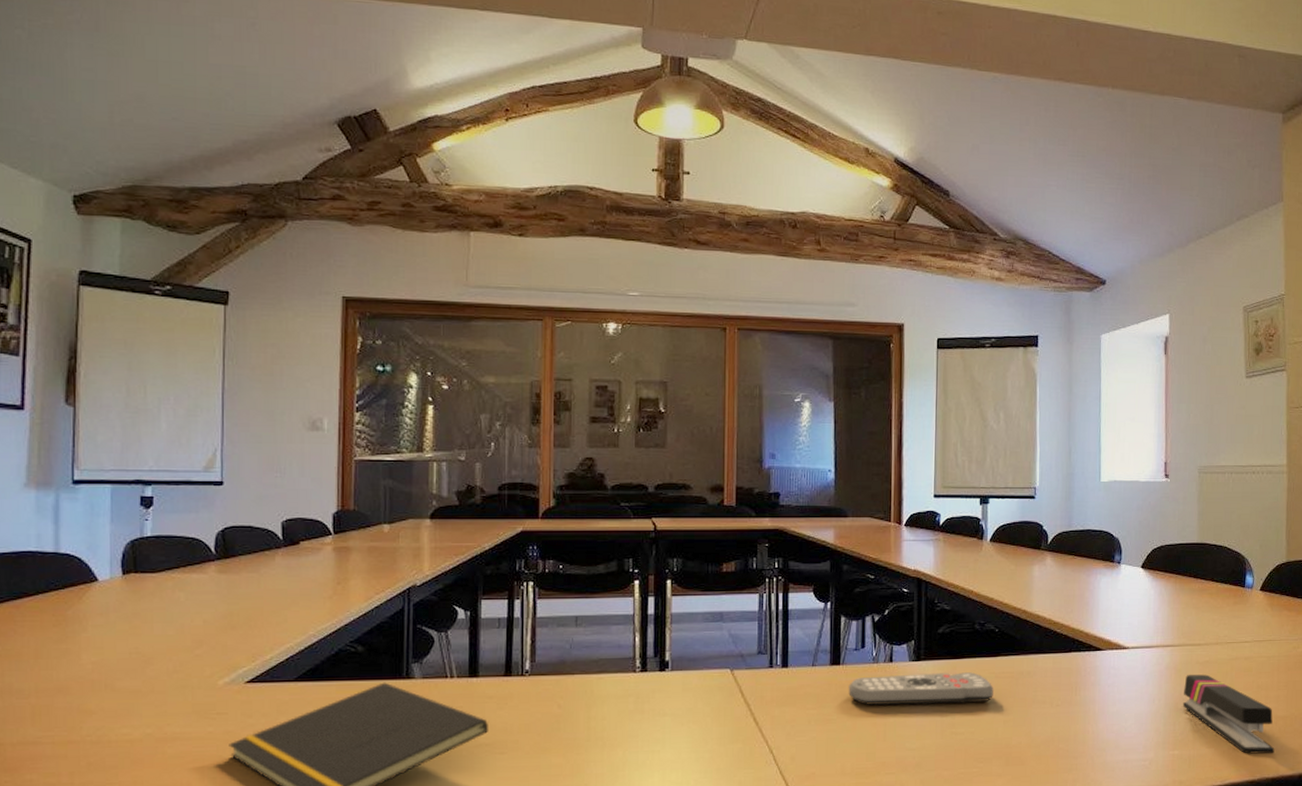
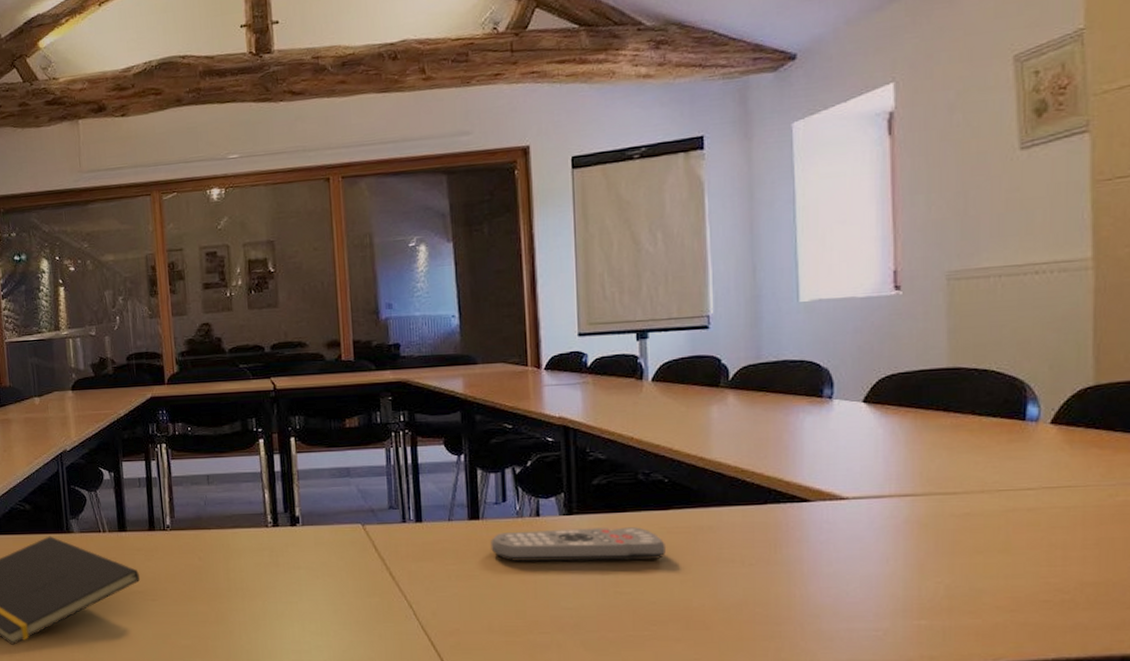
stapler: present [1182,674,1275,754] -> none [931,530,1080,629]

